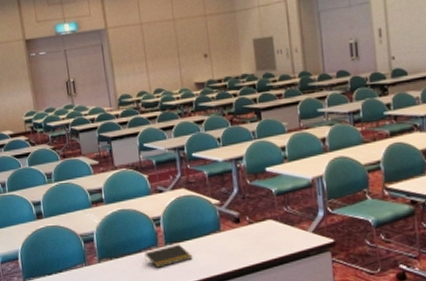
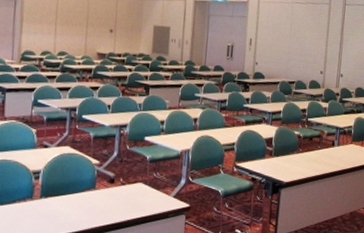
notepad: present [144,244,193,267] -> none [17,198,65,219]

